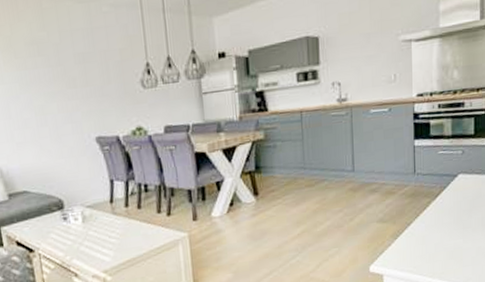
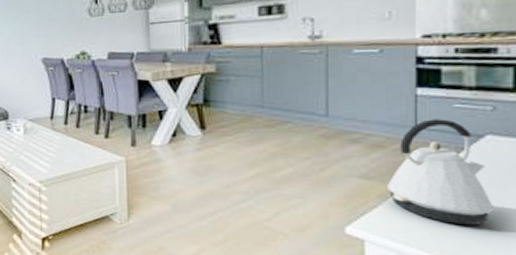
kettle: none [397,164,464,250] -> present [387,119,493,225]

